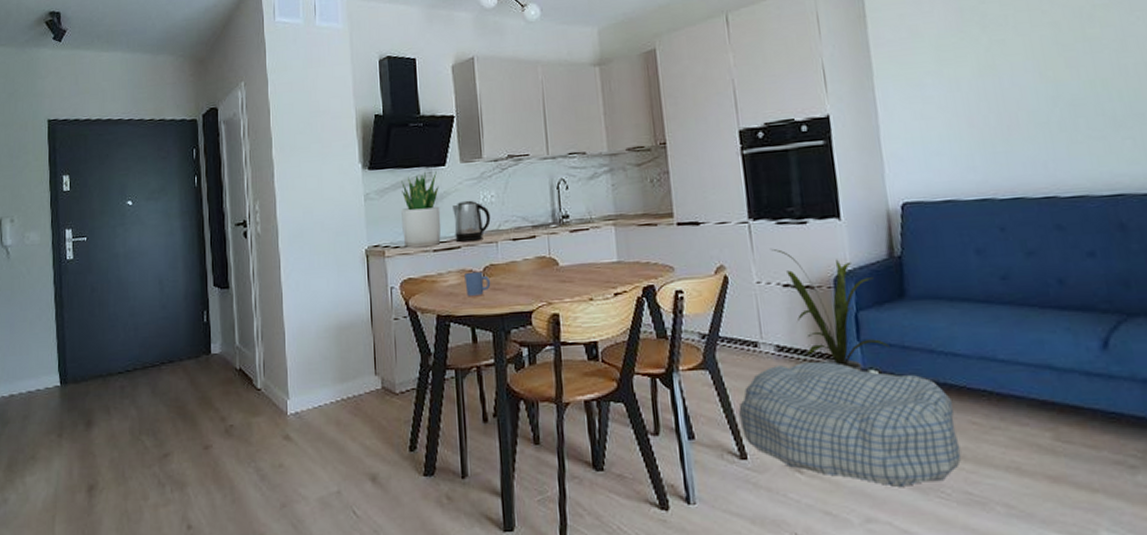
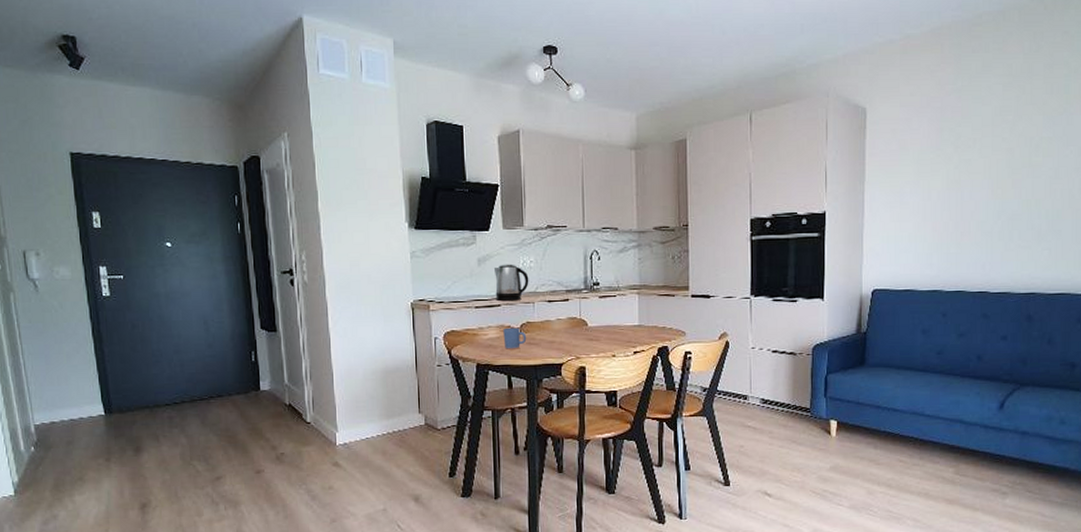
planter: present [401,171,441,248] -> none [446,234,483,304]
dog bed: present [738,361,962,487] -> none [727,412,888,507]
house plant: present [769,248,890,371] -> none [765,320,848,421]

